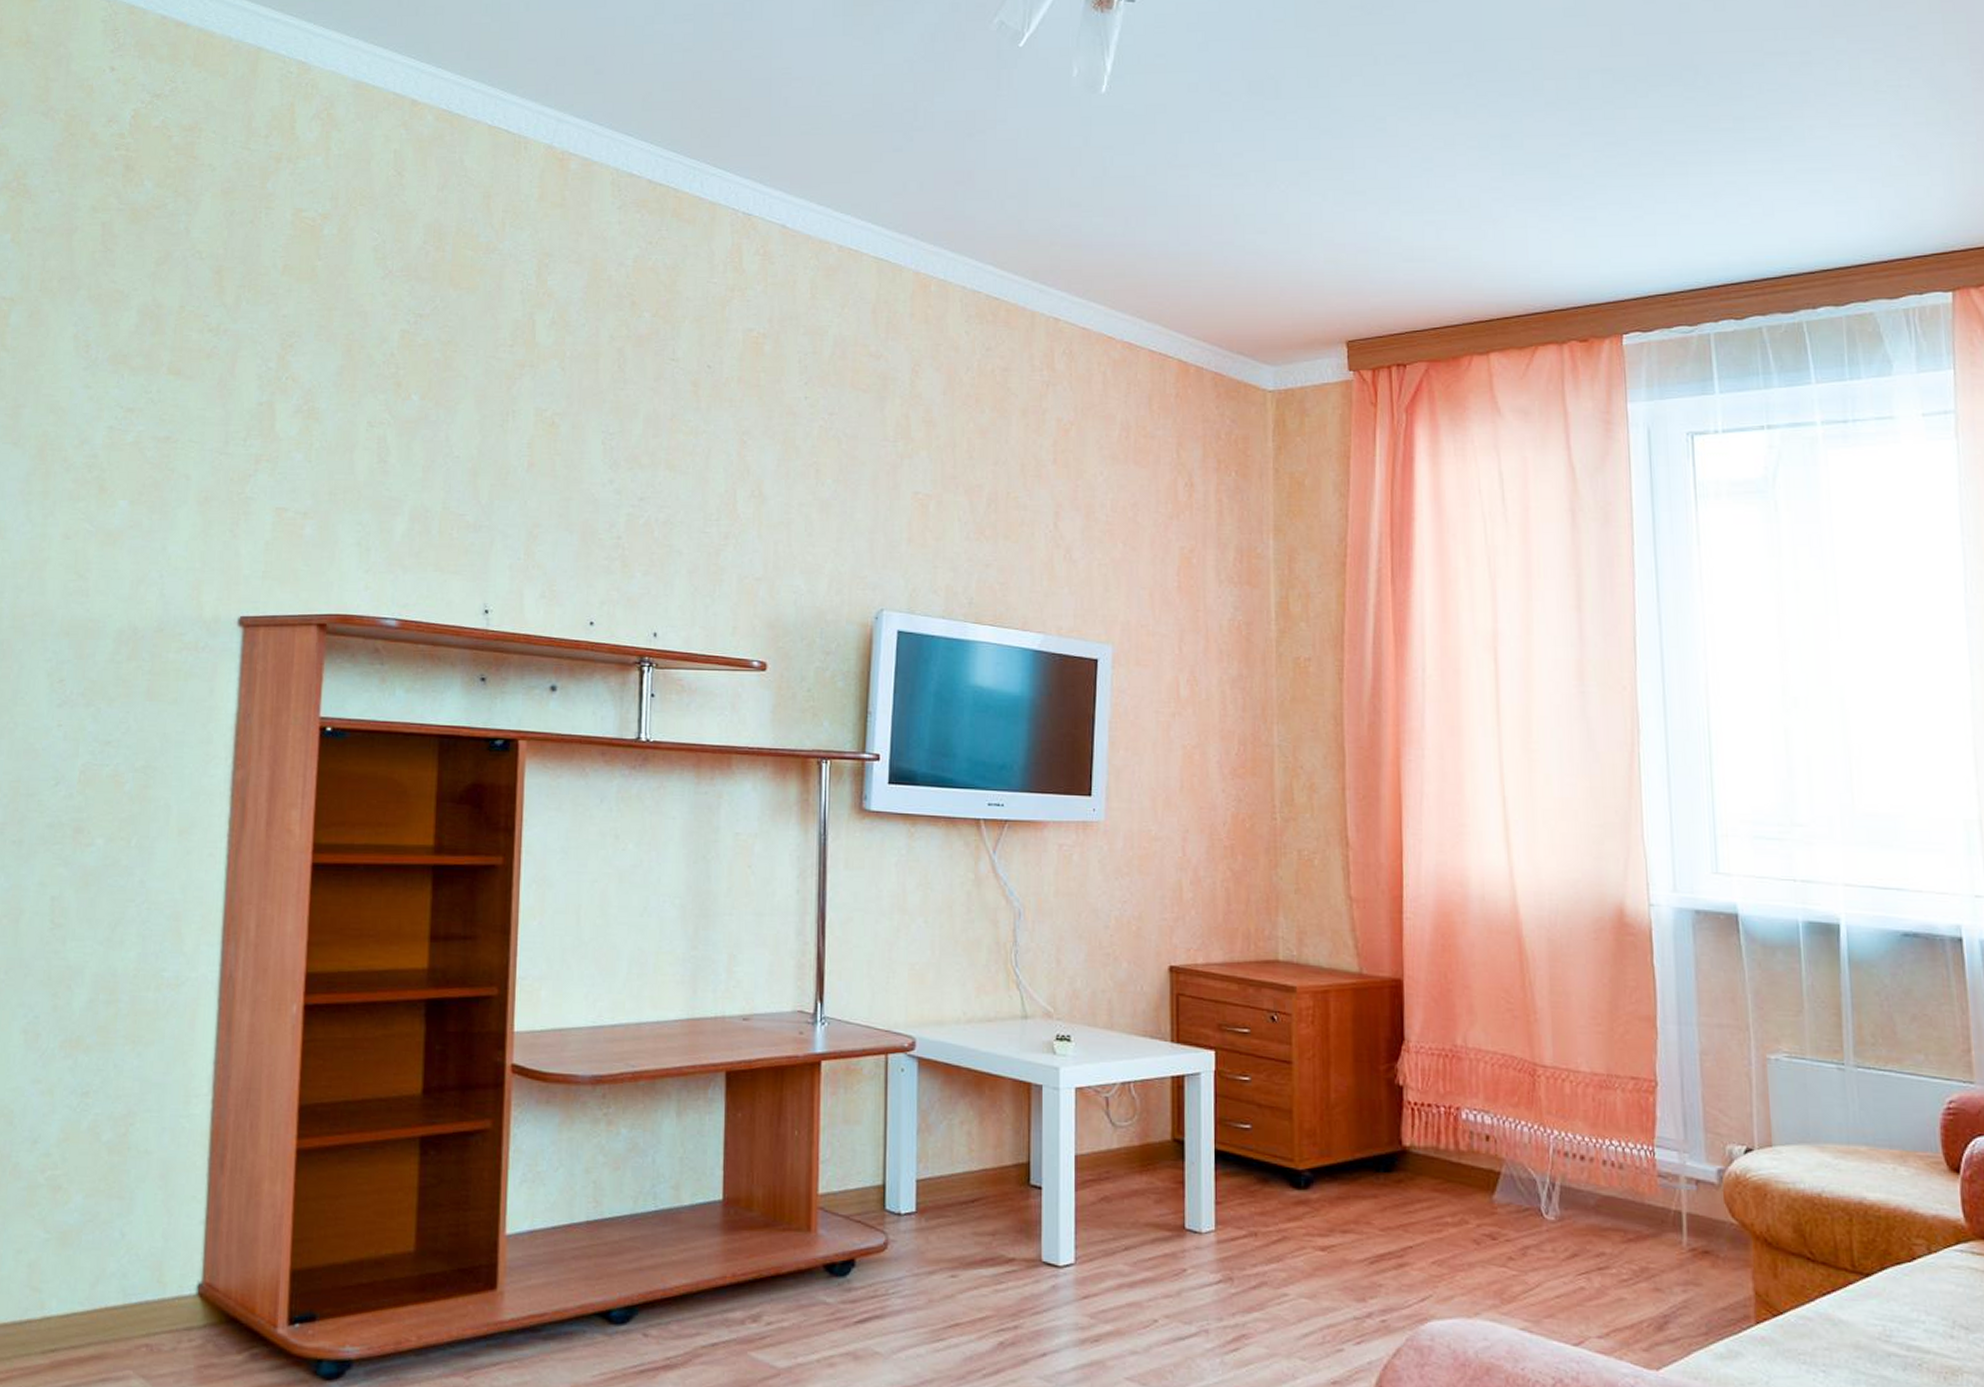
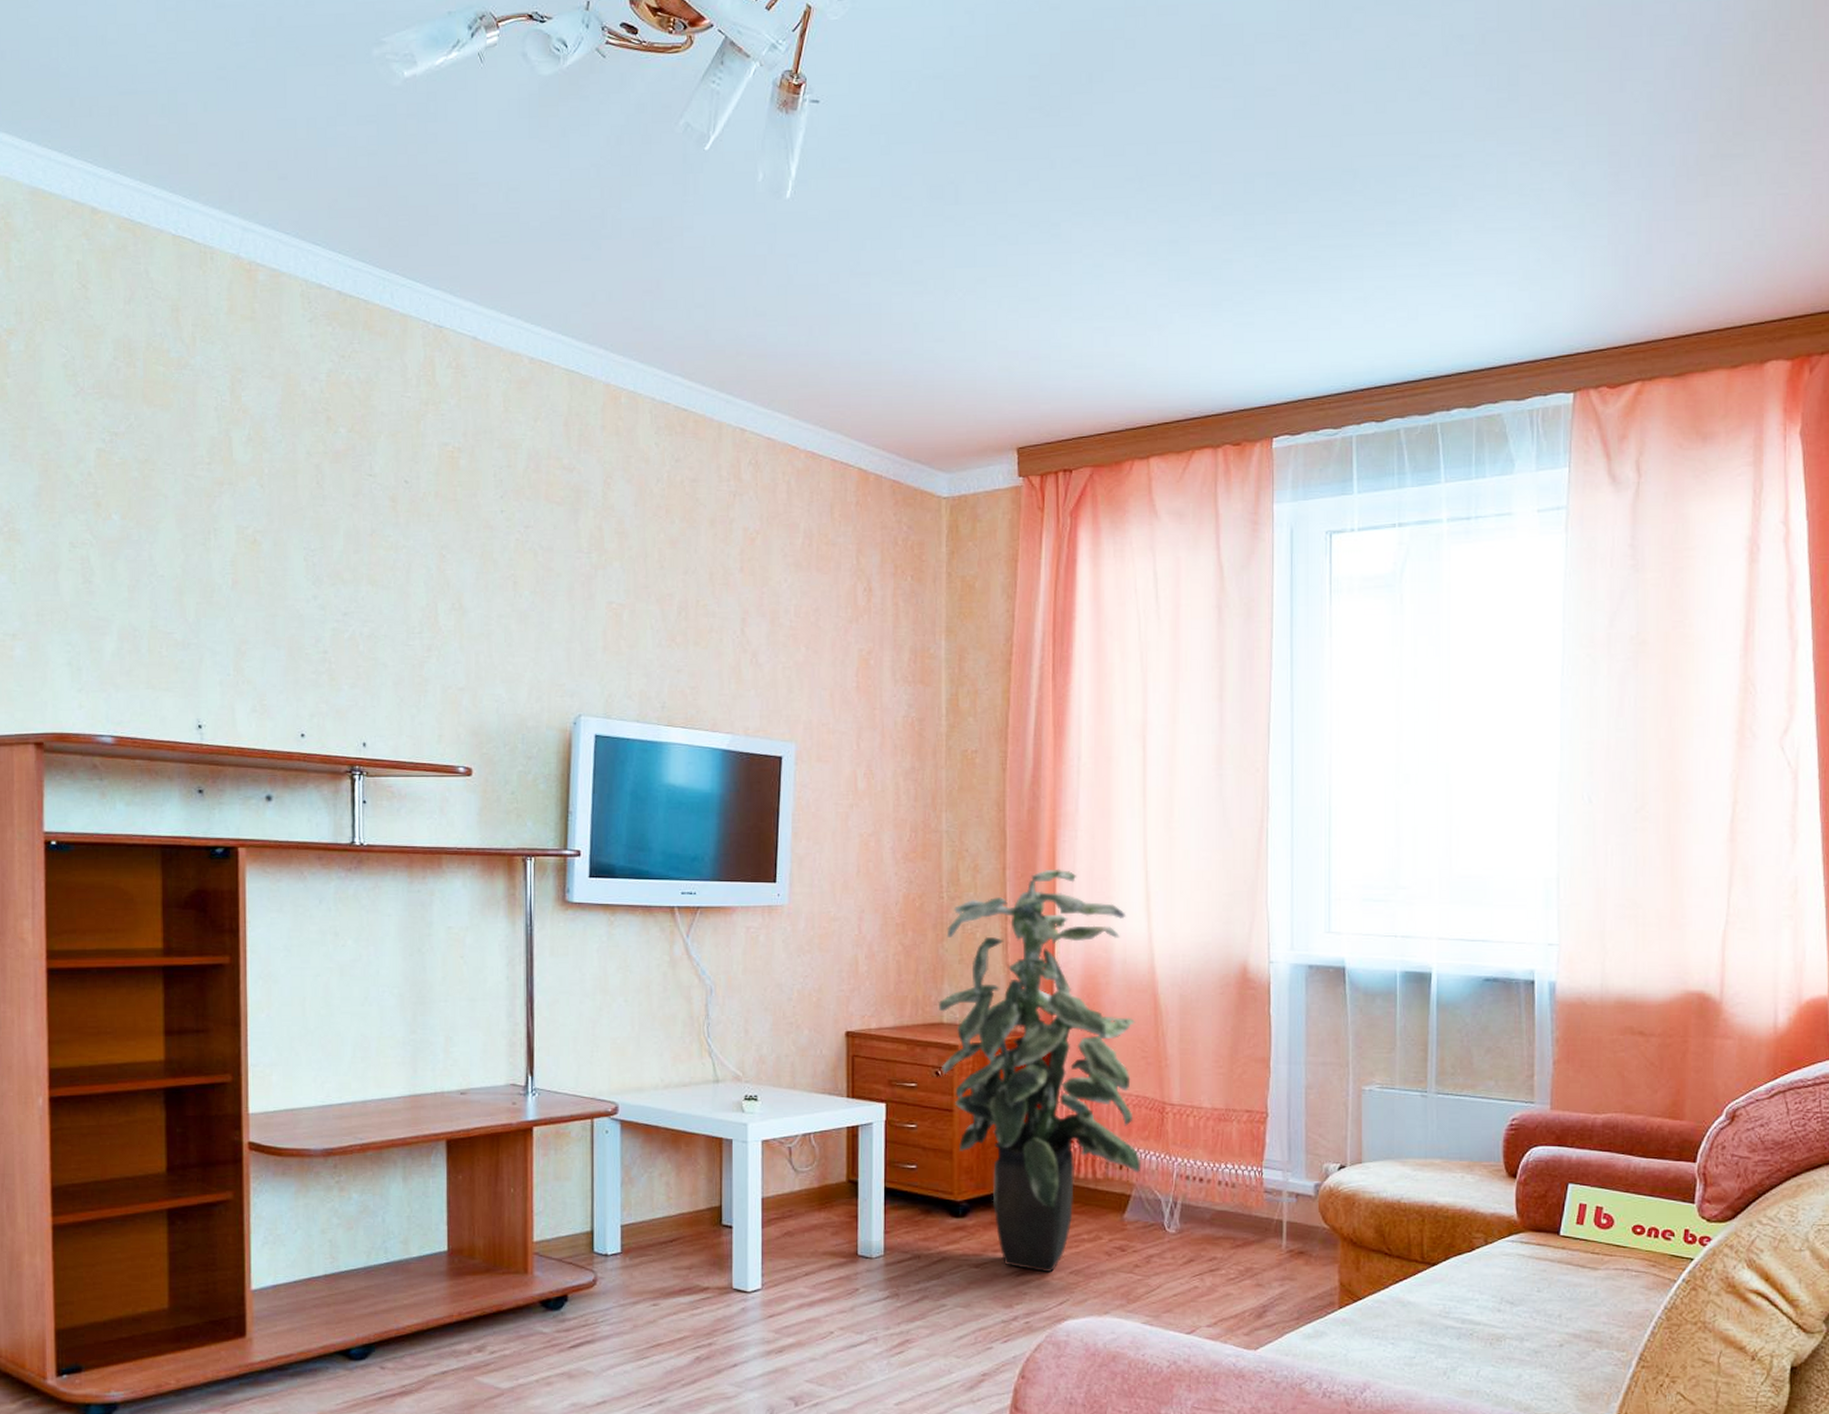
indoor plant: none [1272,791,1510,1262] -> present [938,868,1140,1273]

